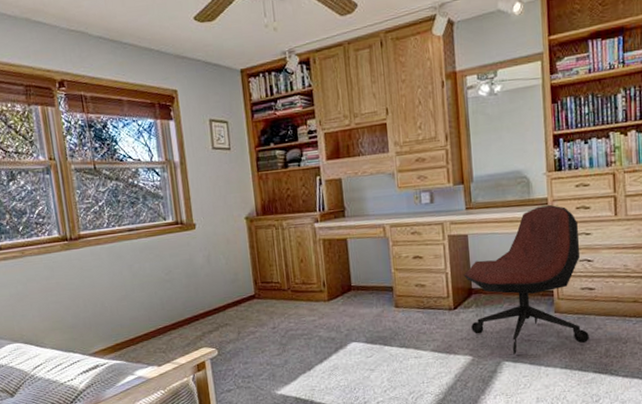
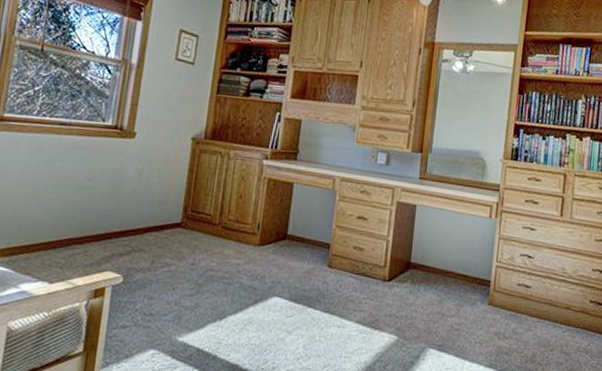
office chair: present [463,205,589,355] -> none [402,191,525,344]

